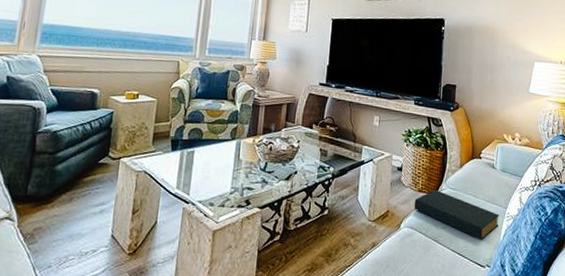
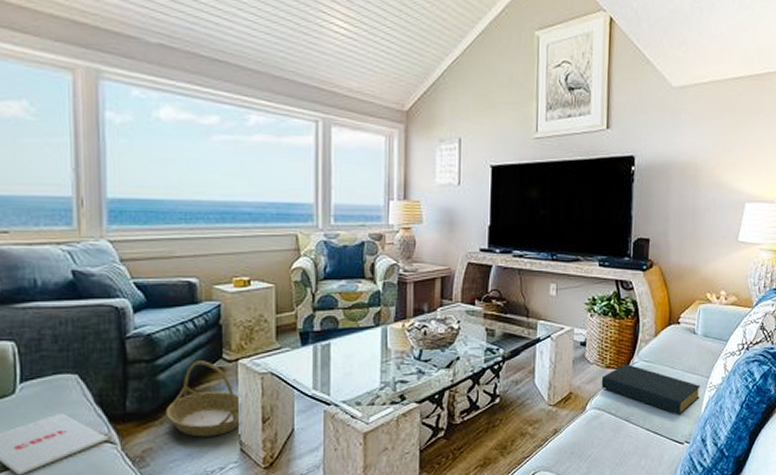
basket: none [57,156,119,222] -> present [165,361,242,437]

